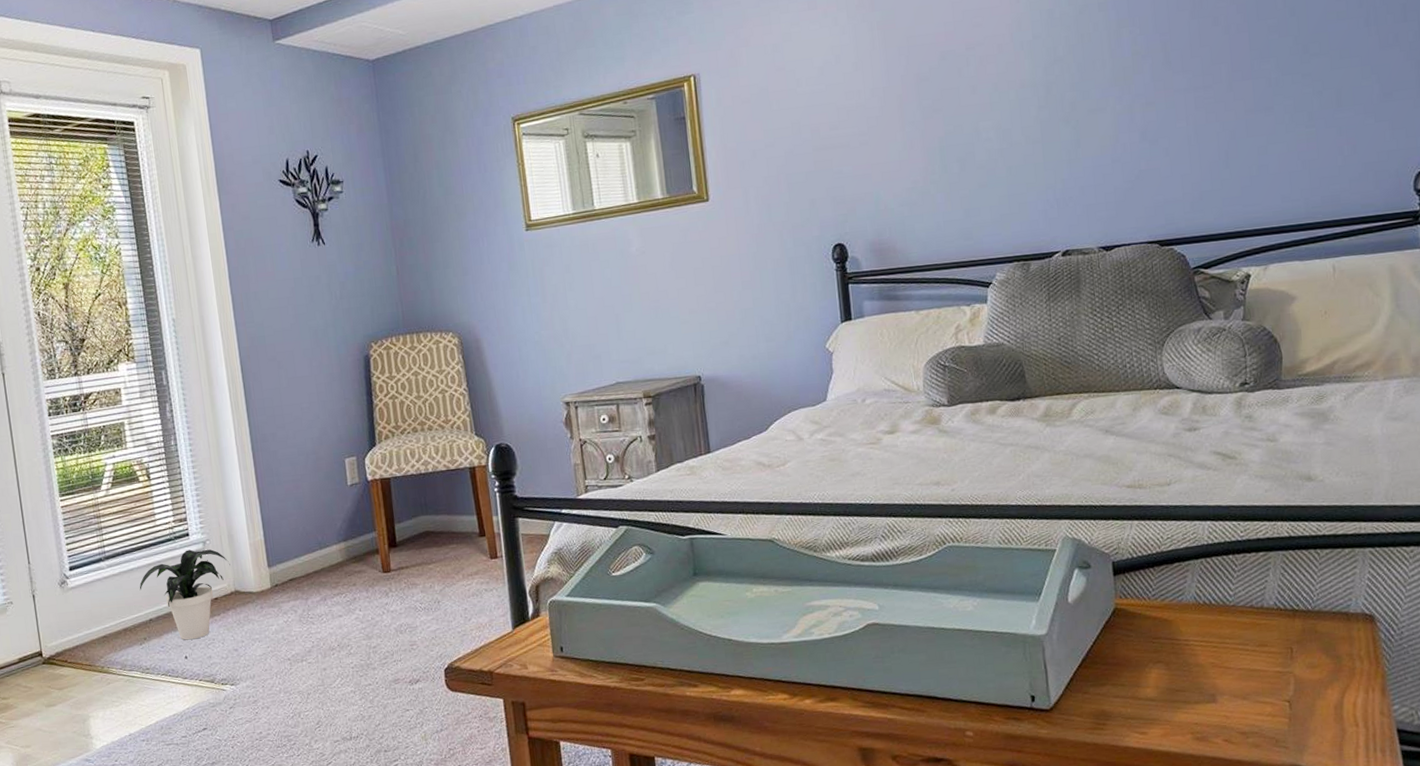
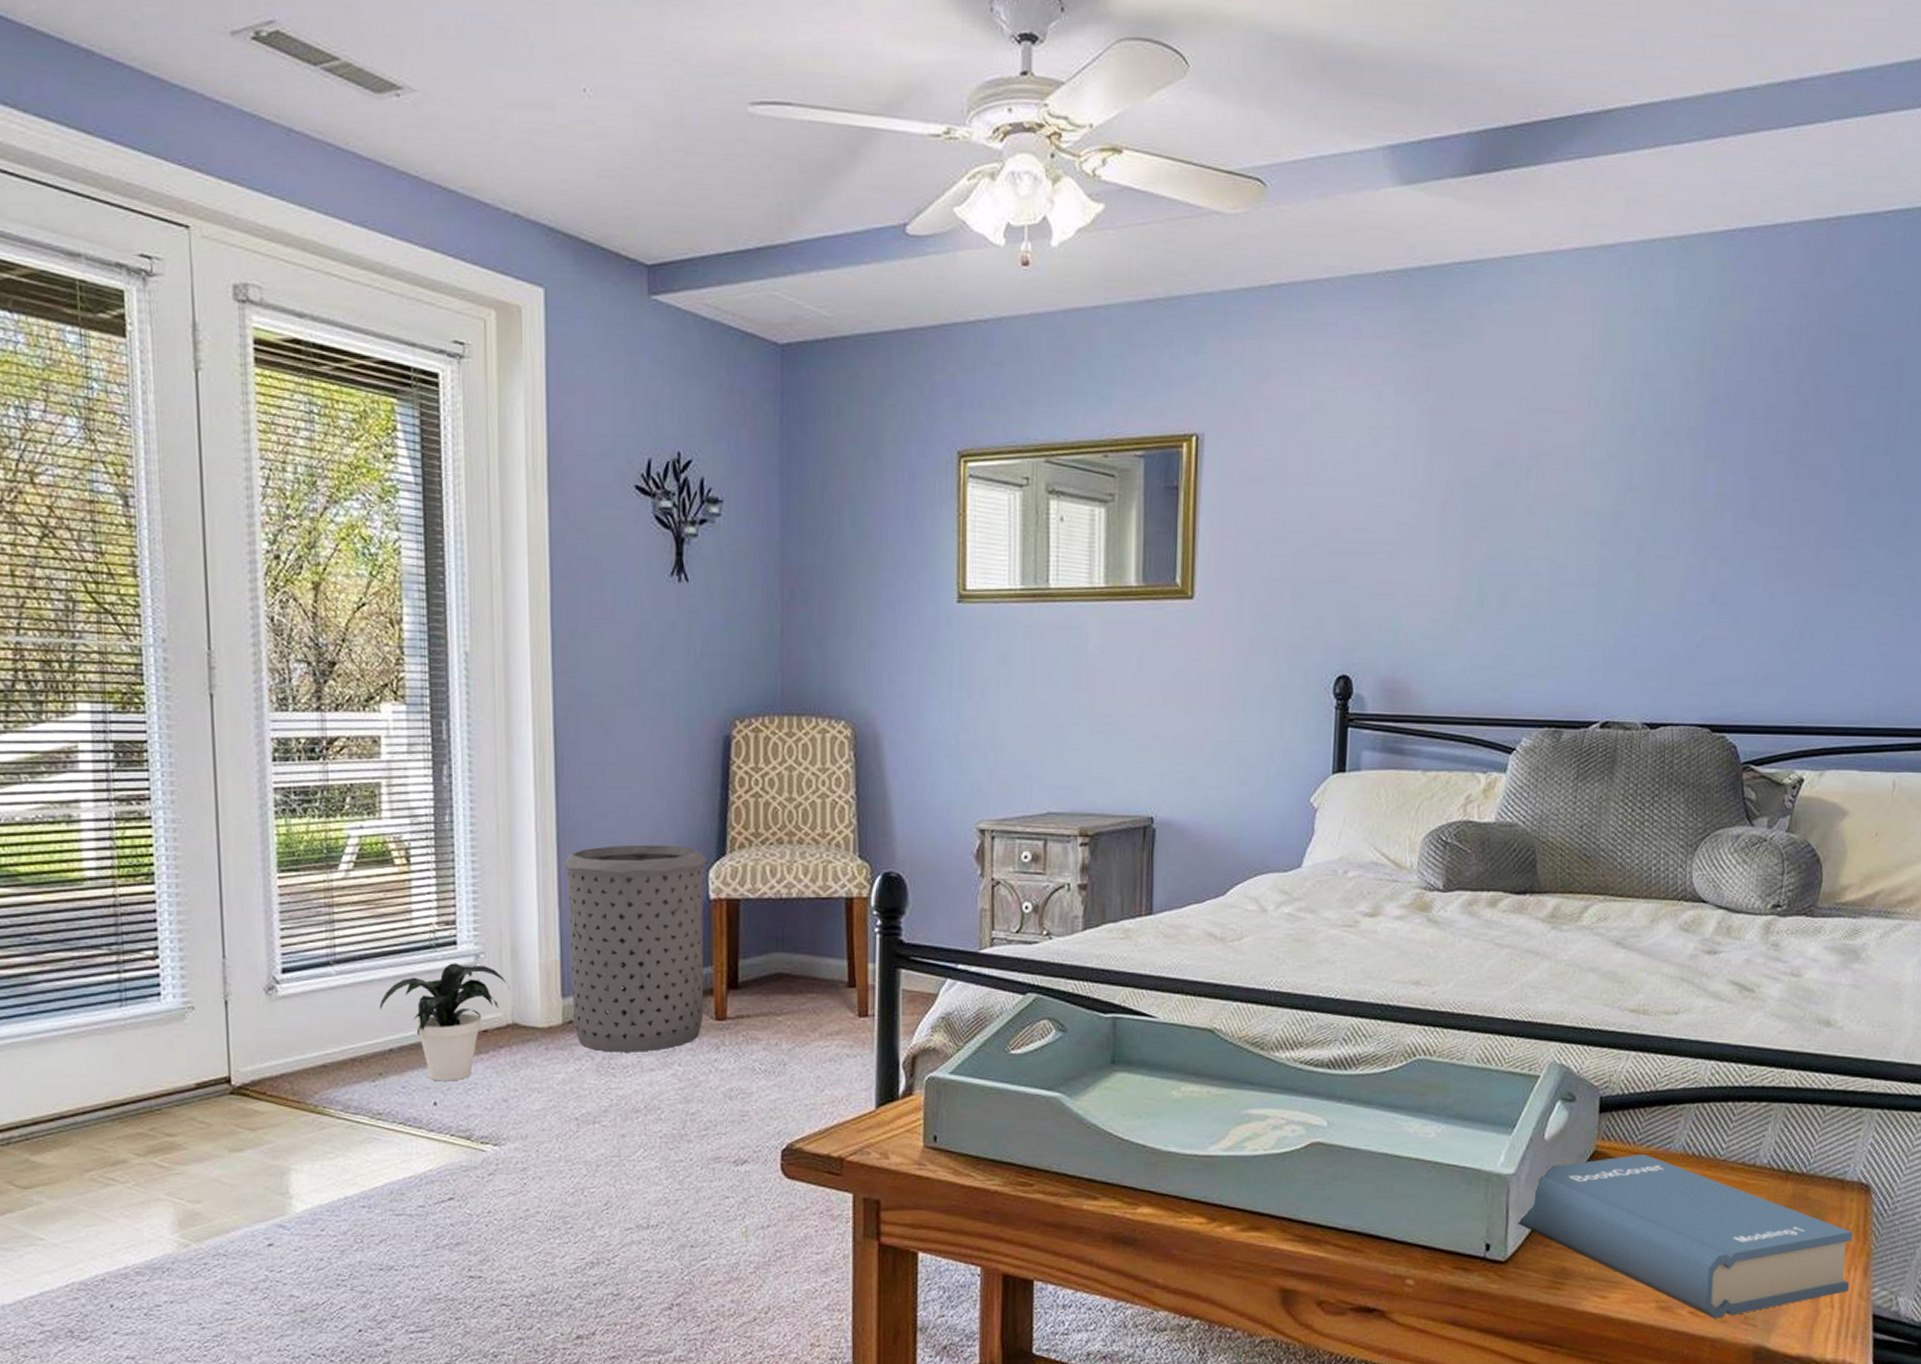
laundry basket: none [258,443,374,606] -> present [563,844,707,1052]
book: none [1056,606,1371,744] -> present [1518,1153,1854,1319]

